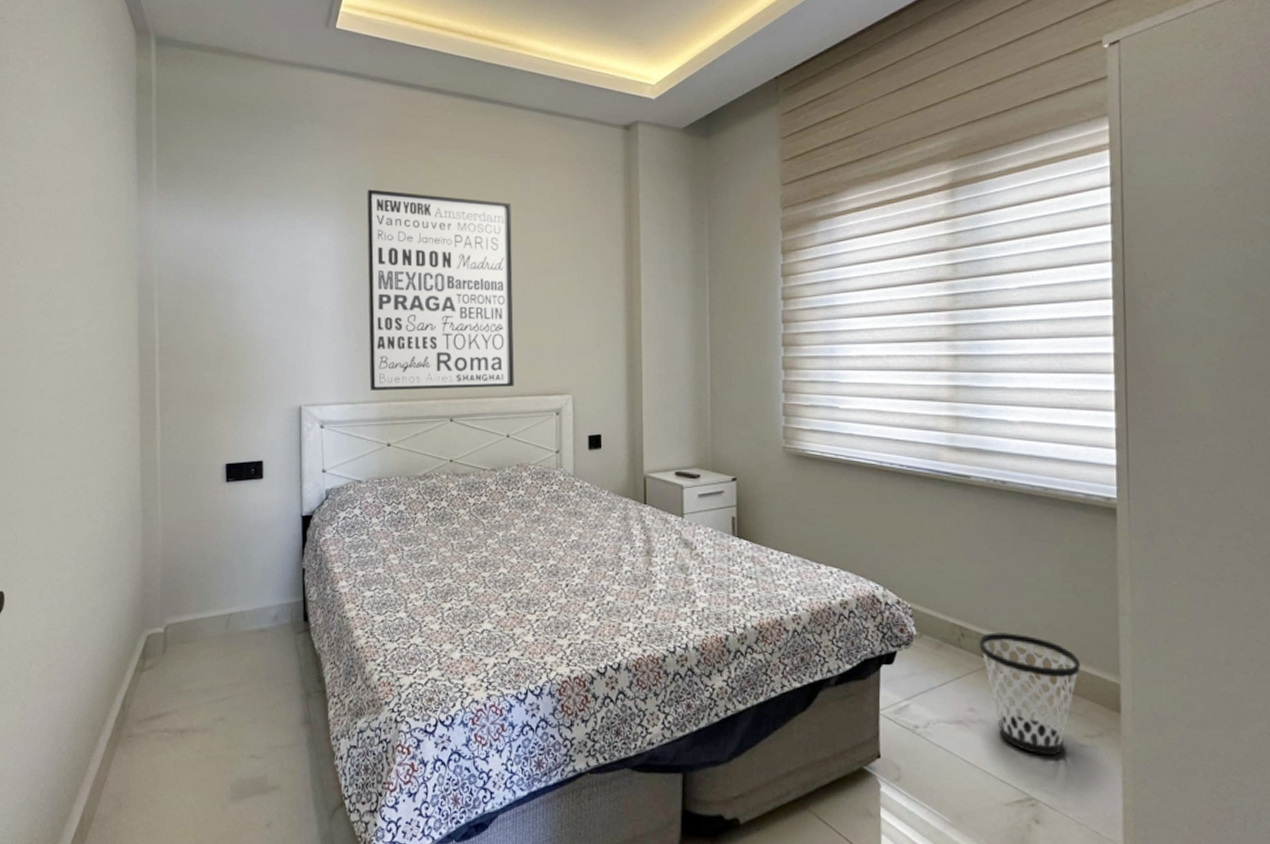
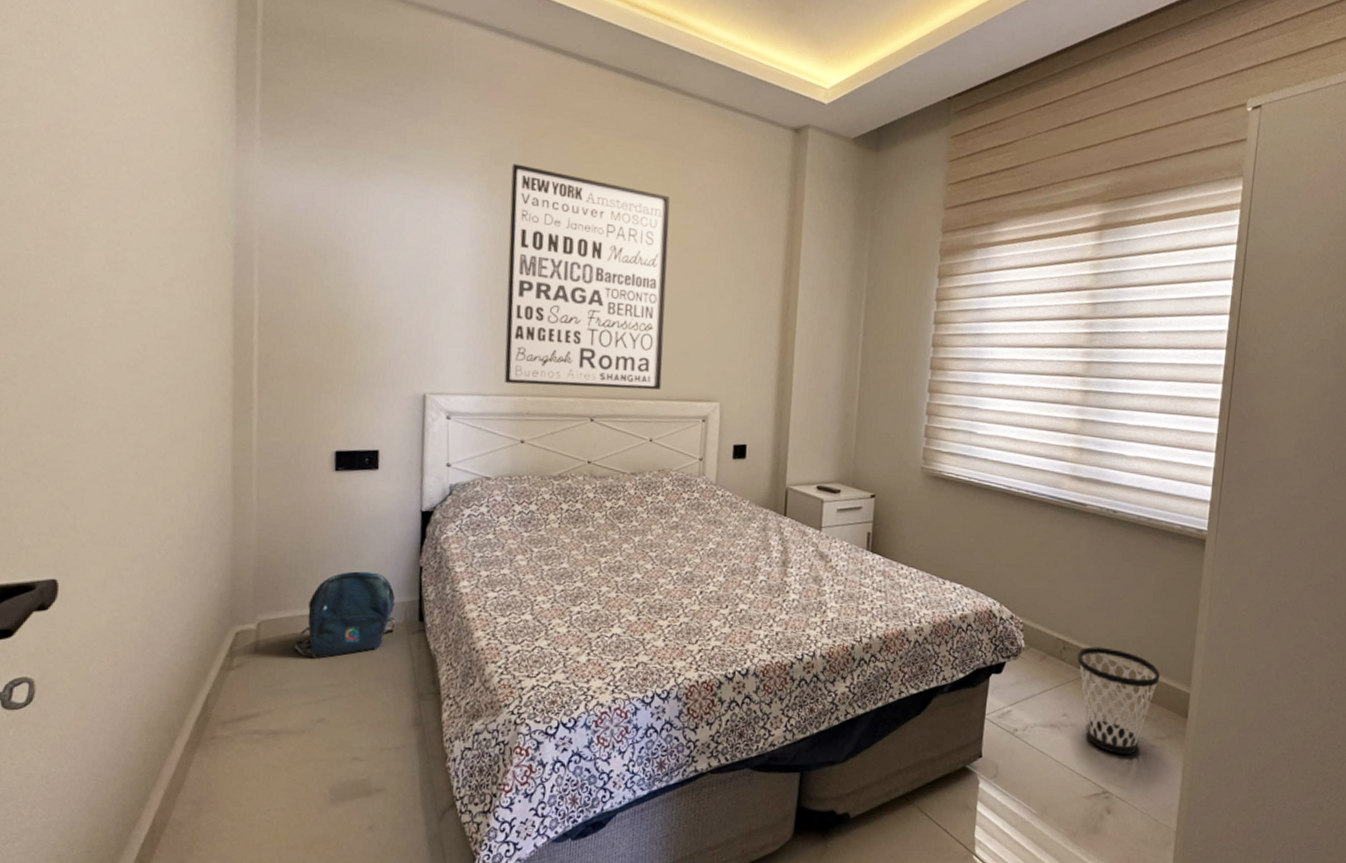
backpack: none [197,575,282,659] -> present [295,571,395,659]

